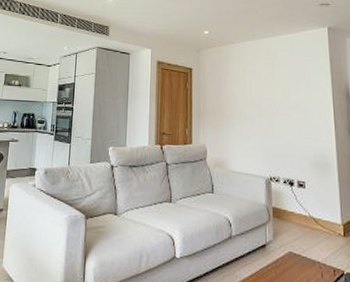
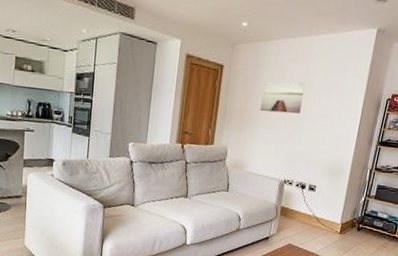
wall art: none [232,78,272,109] -> present [260,82,305,114]

